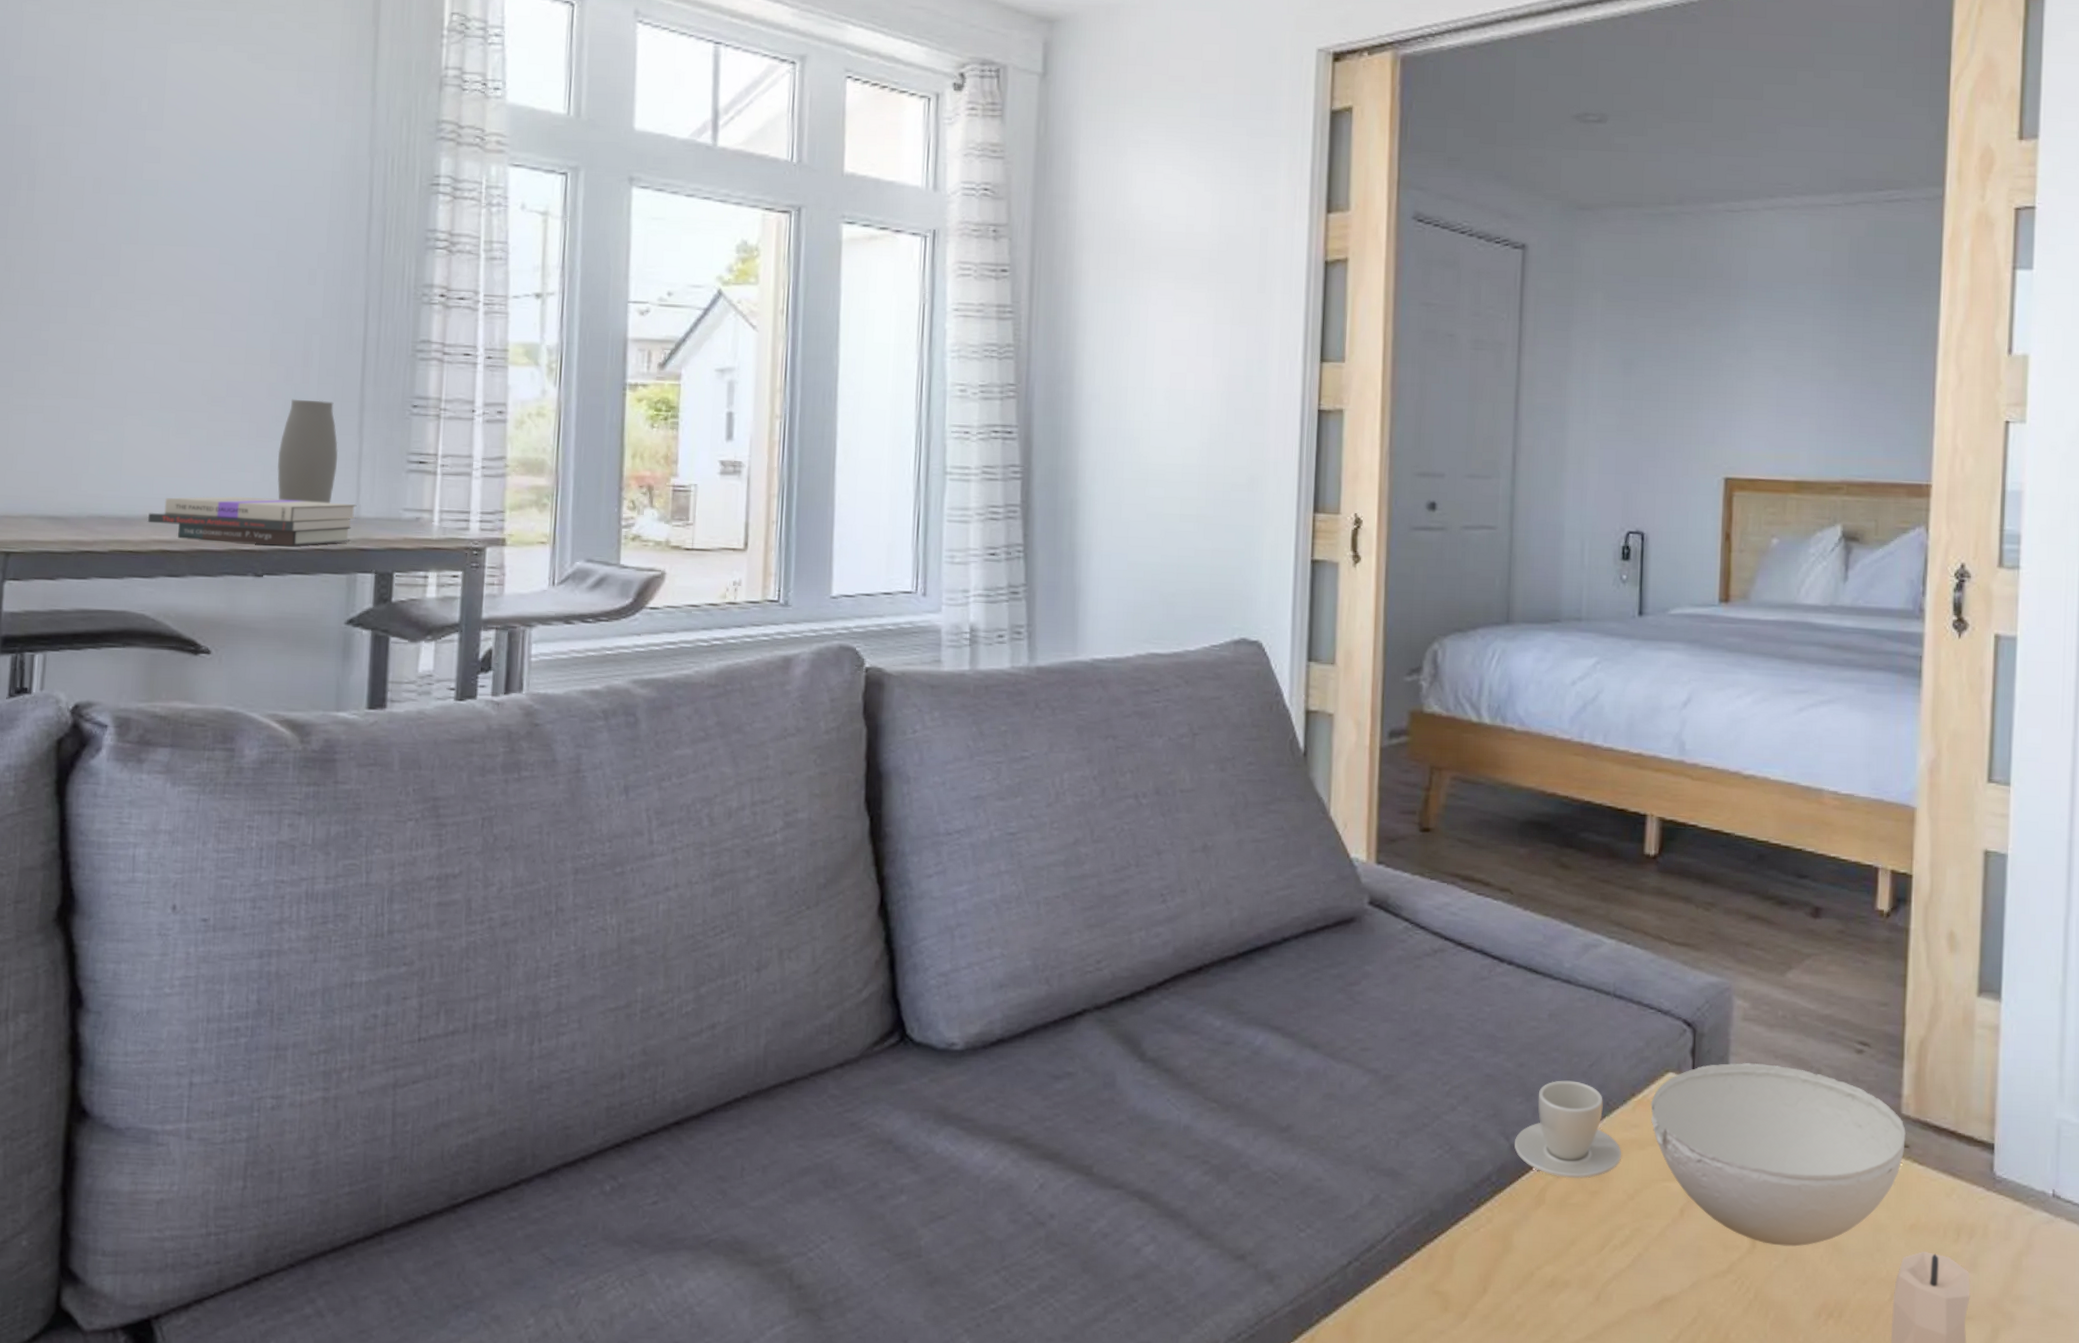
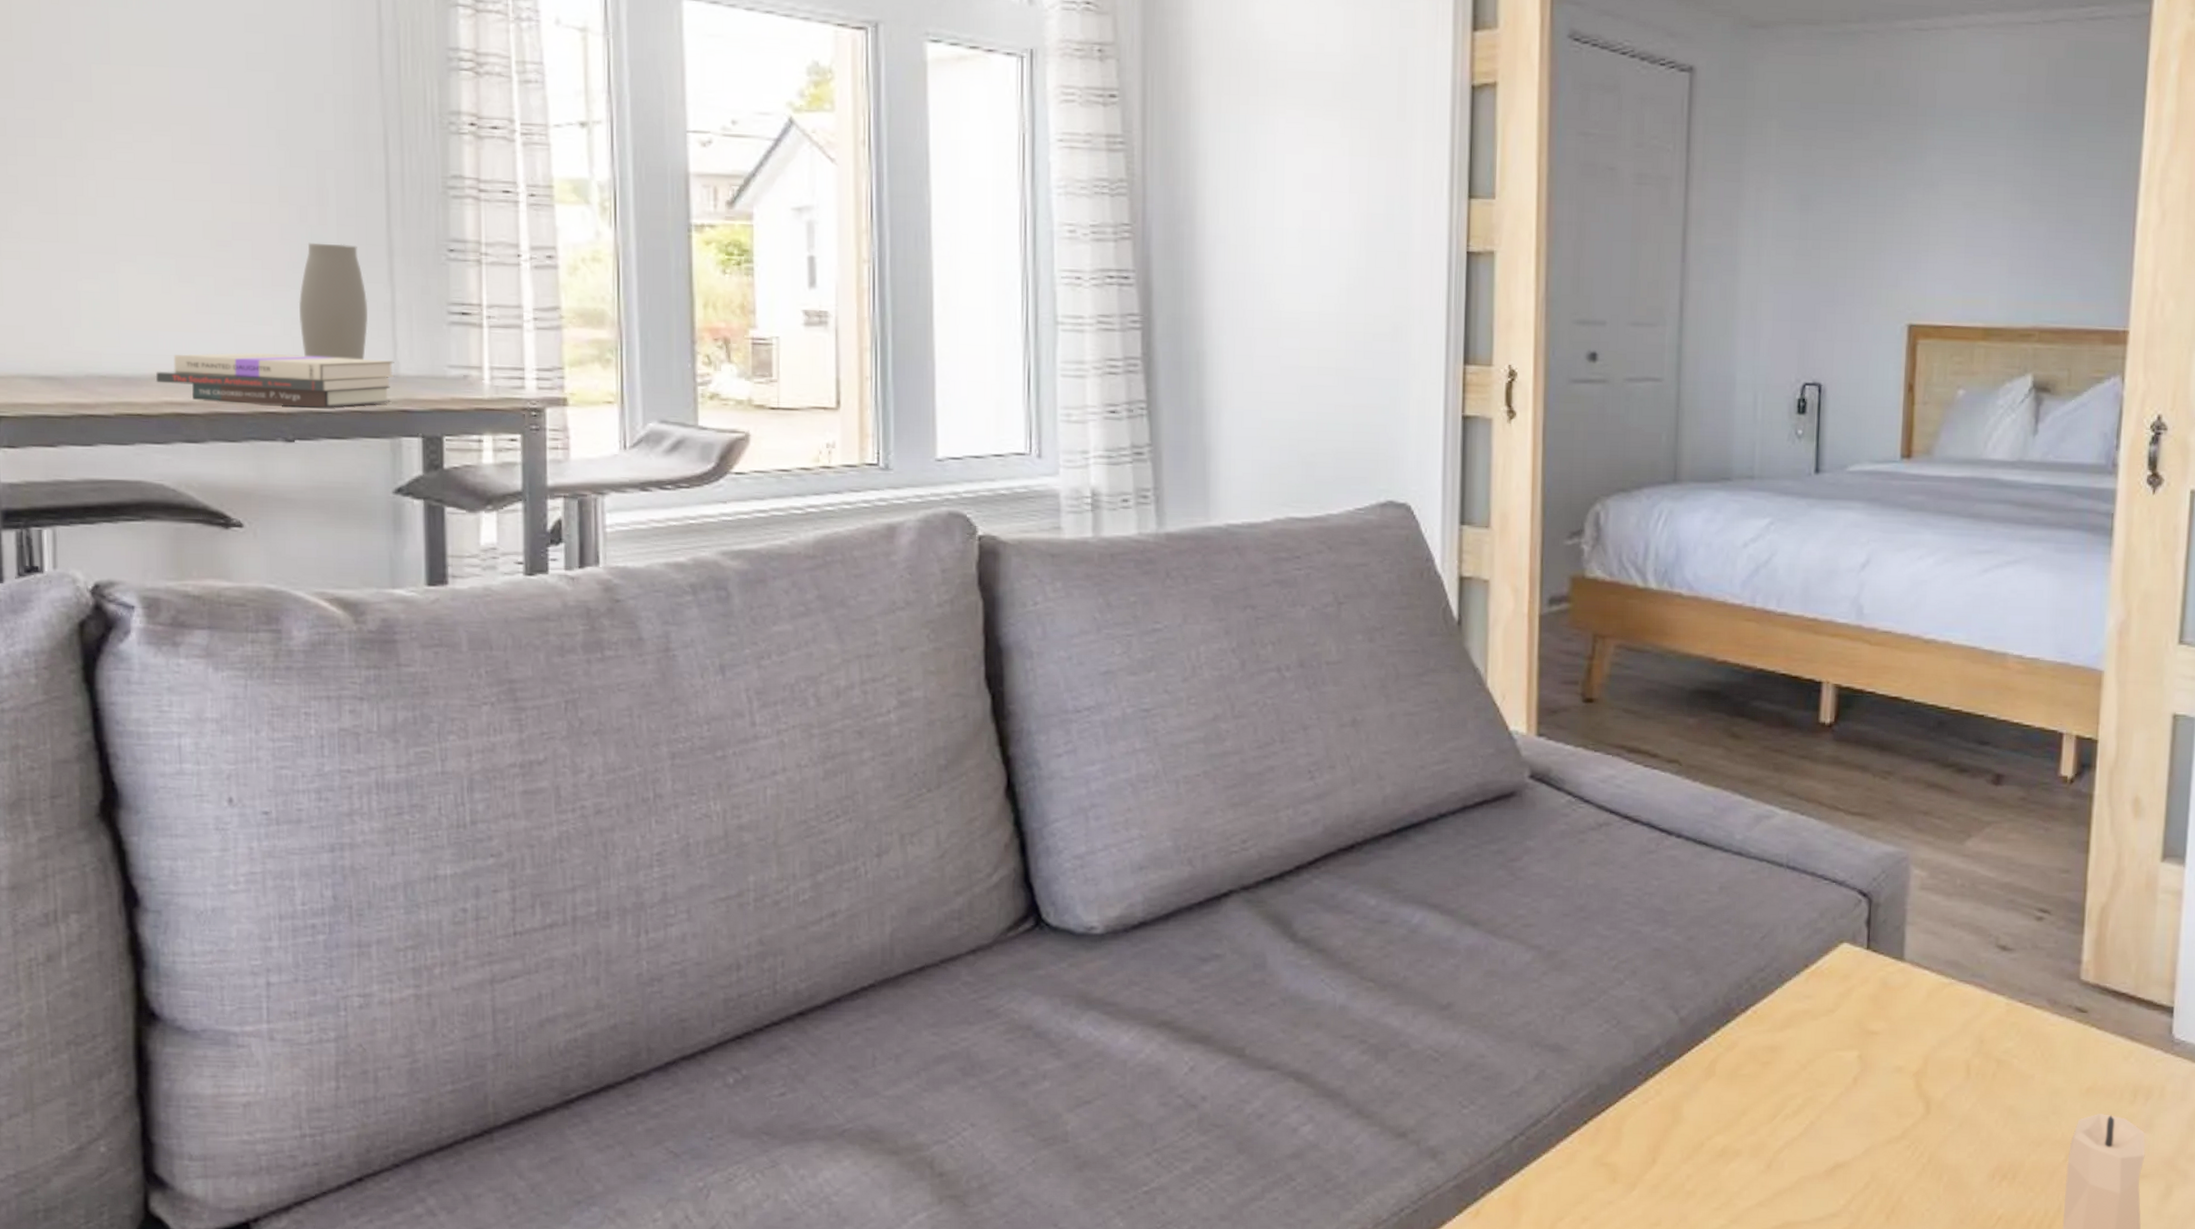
teacup: present [1514,1080,1622,1179] -> none [1683,953,1795,1050]
bowl: present [1650,1062,1906,1247] -> none [1824,931,2085,1112]

